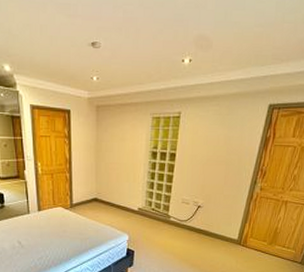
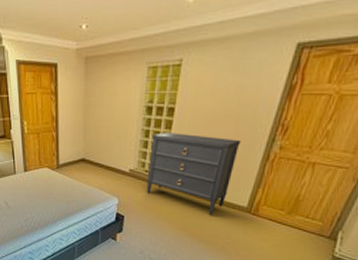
dresser: none [153,175,230,247] -> present [146,132,241,215]

